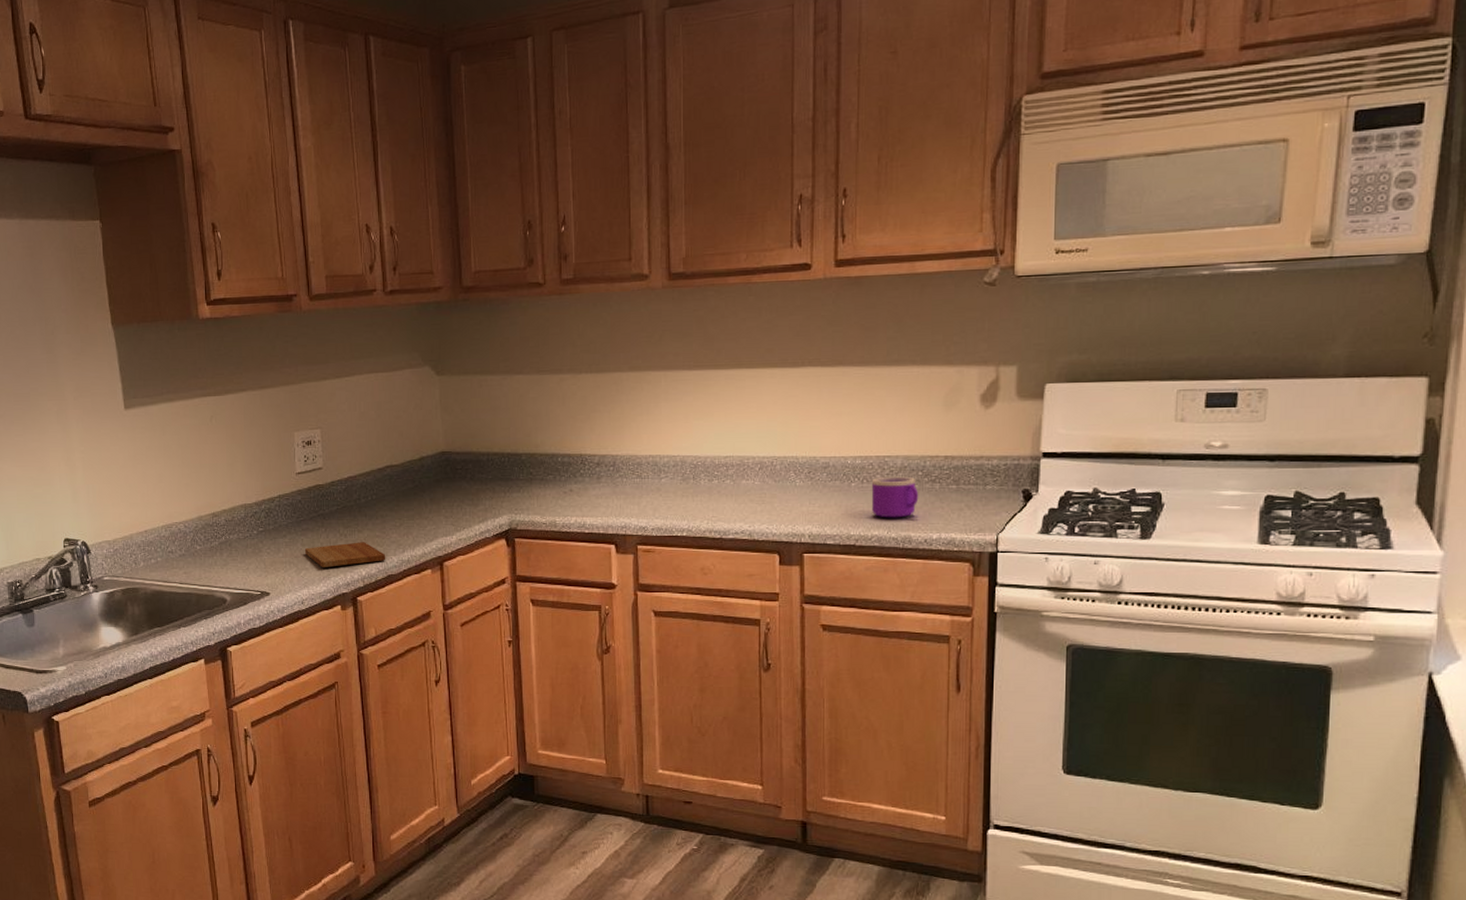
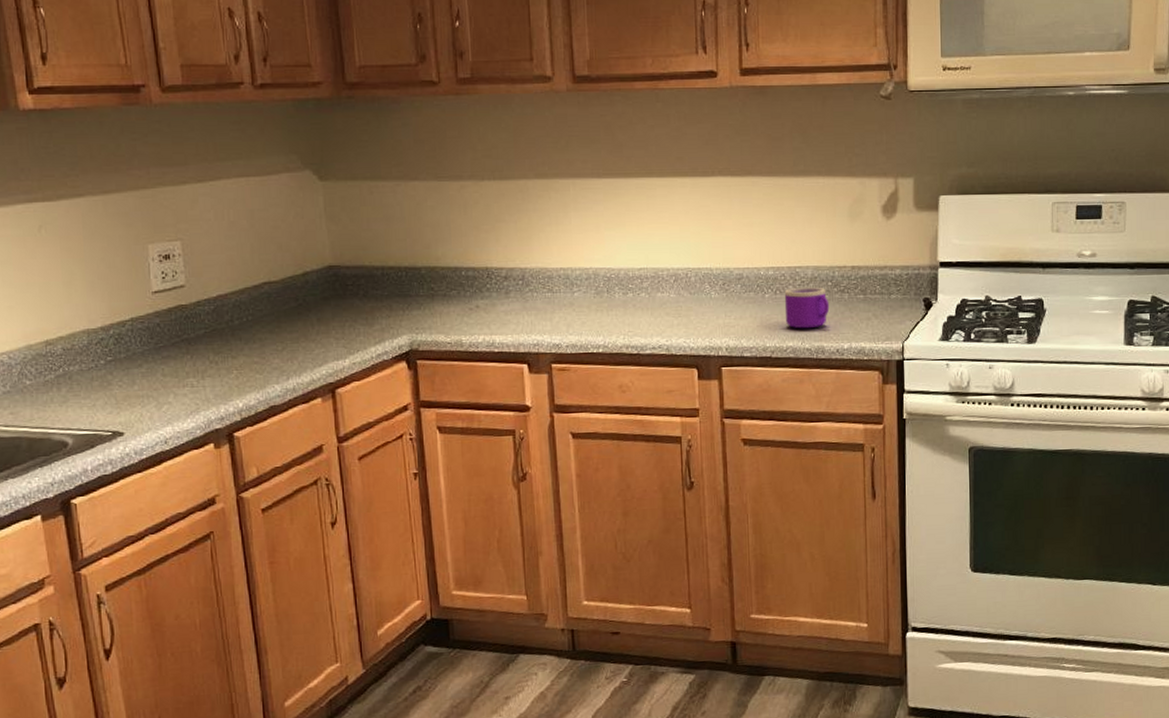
cutting board: present [304,542,386,567] -> none [166,369,267,400]

